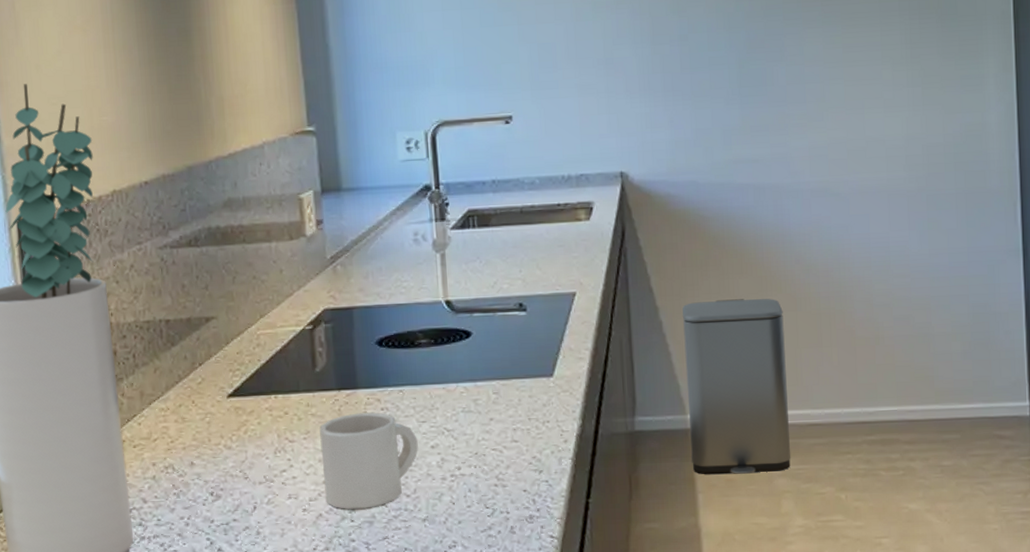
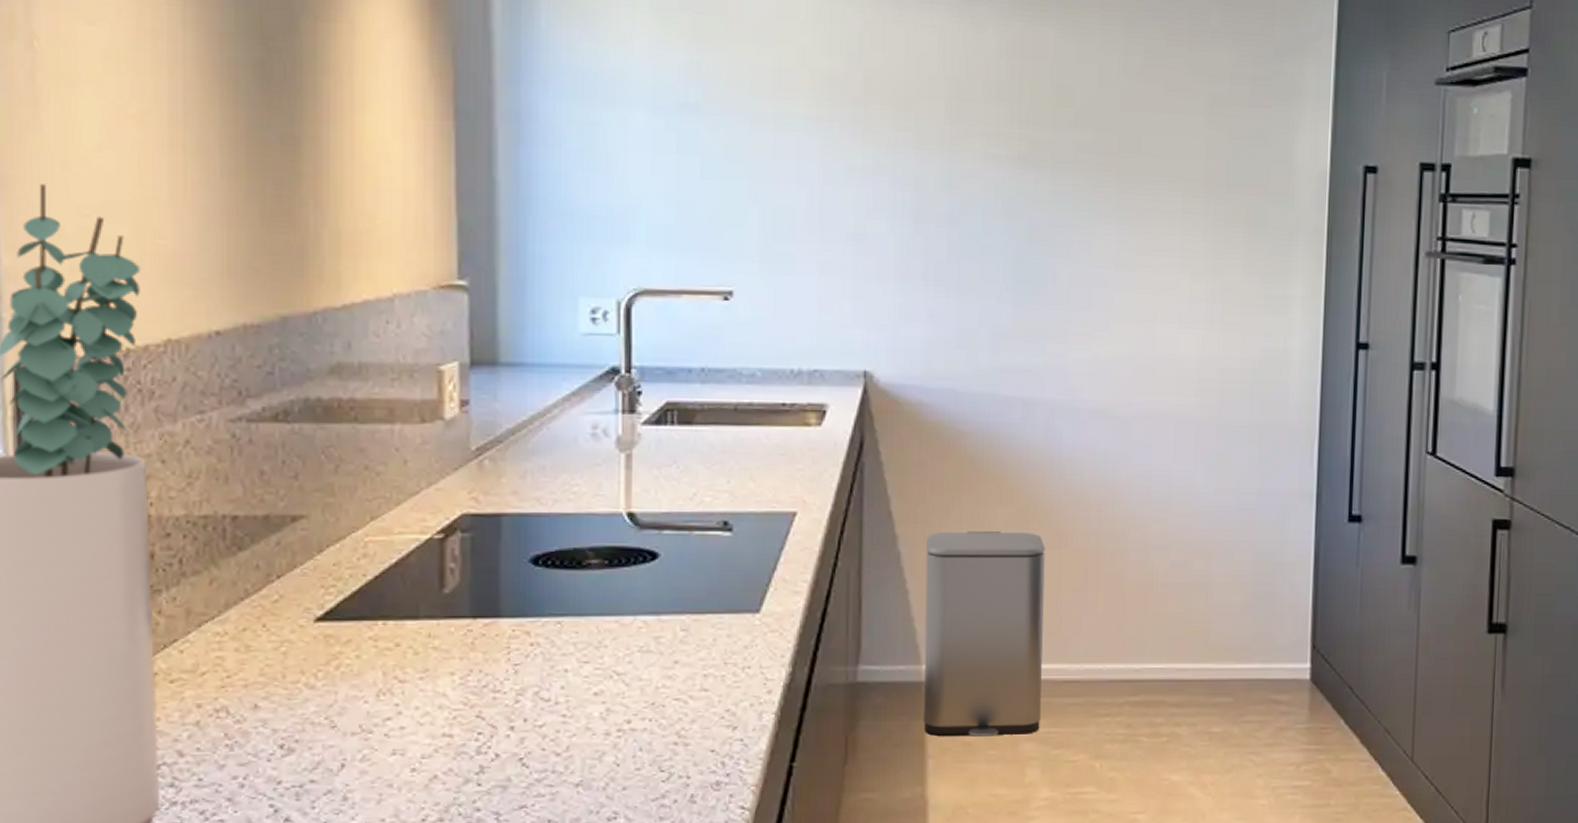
mug: present [319,412,418,509] -> none [443,648,576,770]

